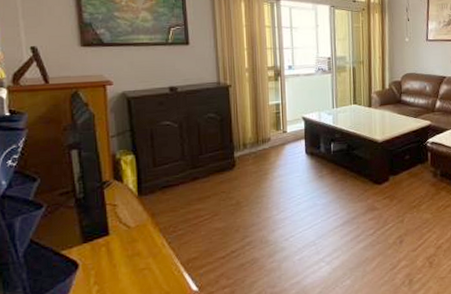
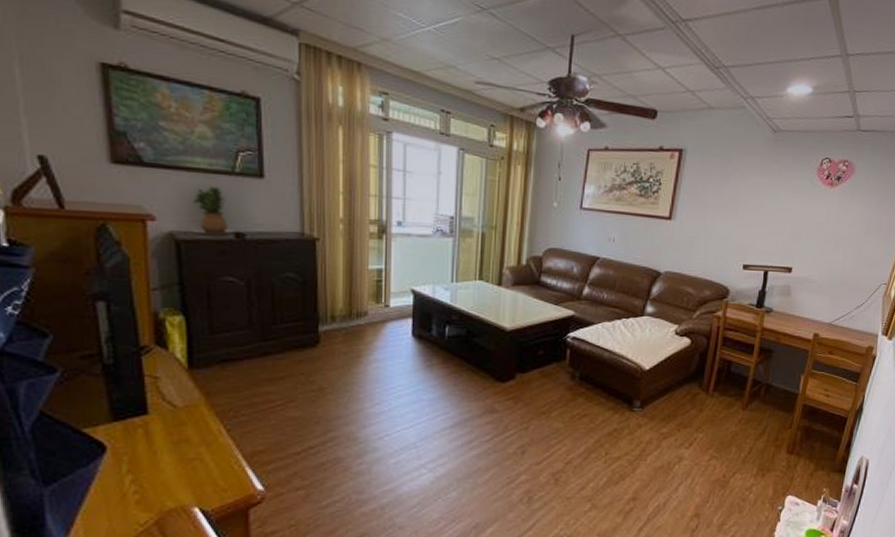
potted plant: none [138,54,164,92] -> present [192,185,228,236]

